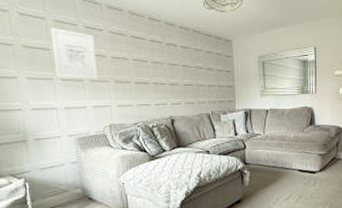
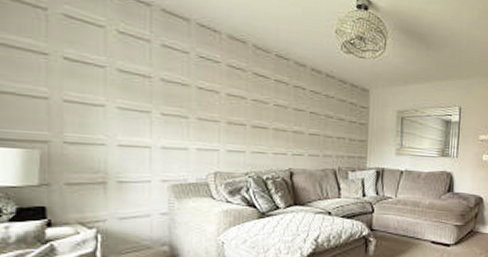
wall art: present [50,27,98,80] -> none [154,52,209,118]

